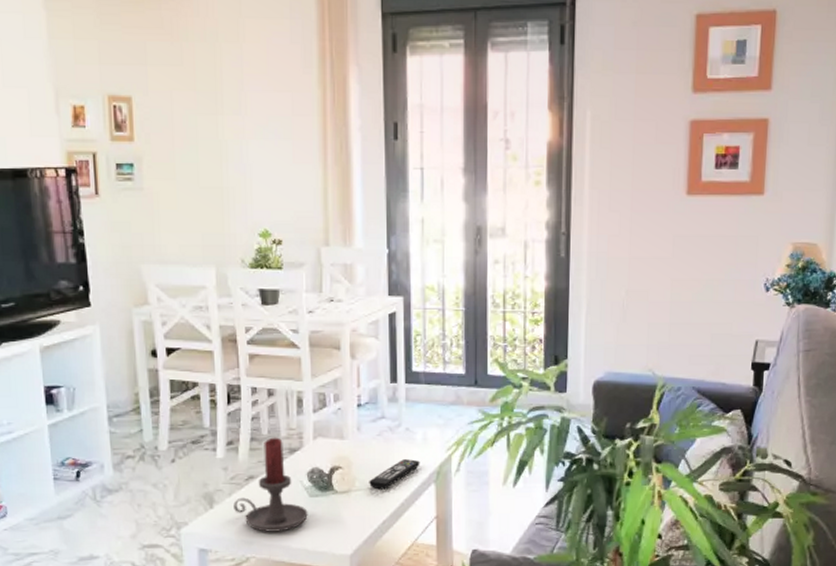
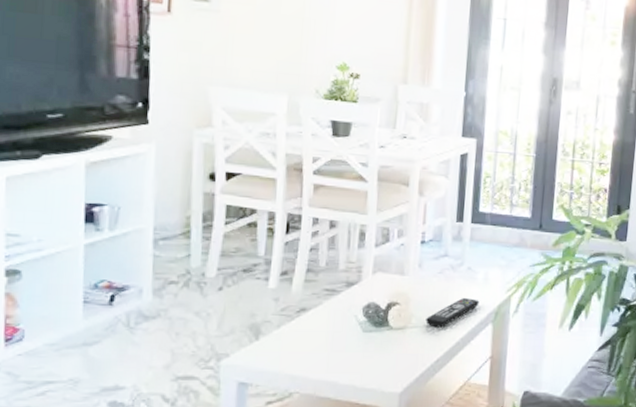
candle holder: present [233,437,308,532] -> none [281,269,360,367]

